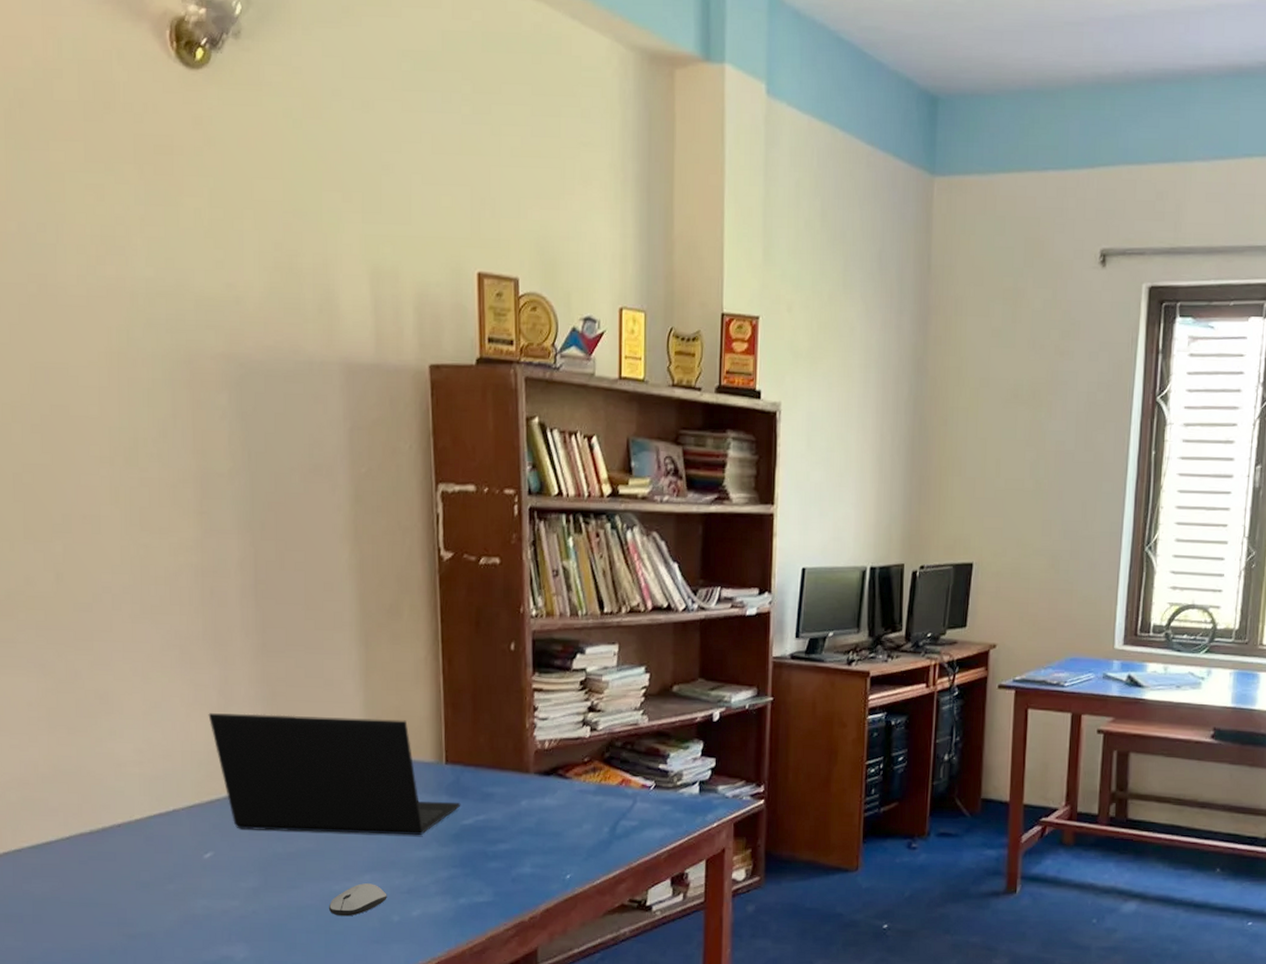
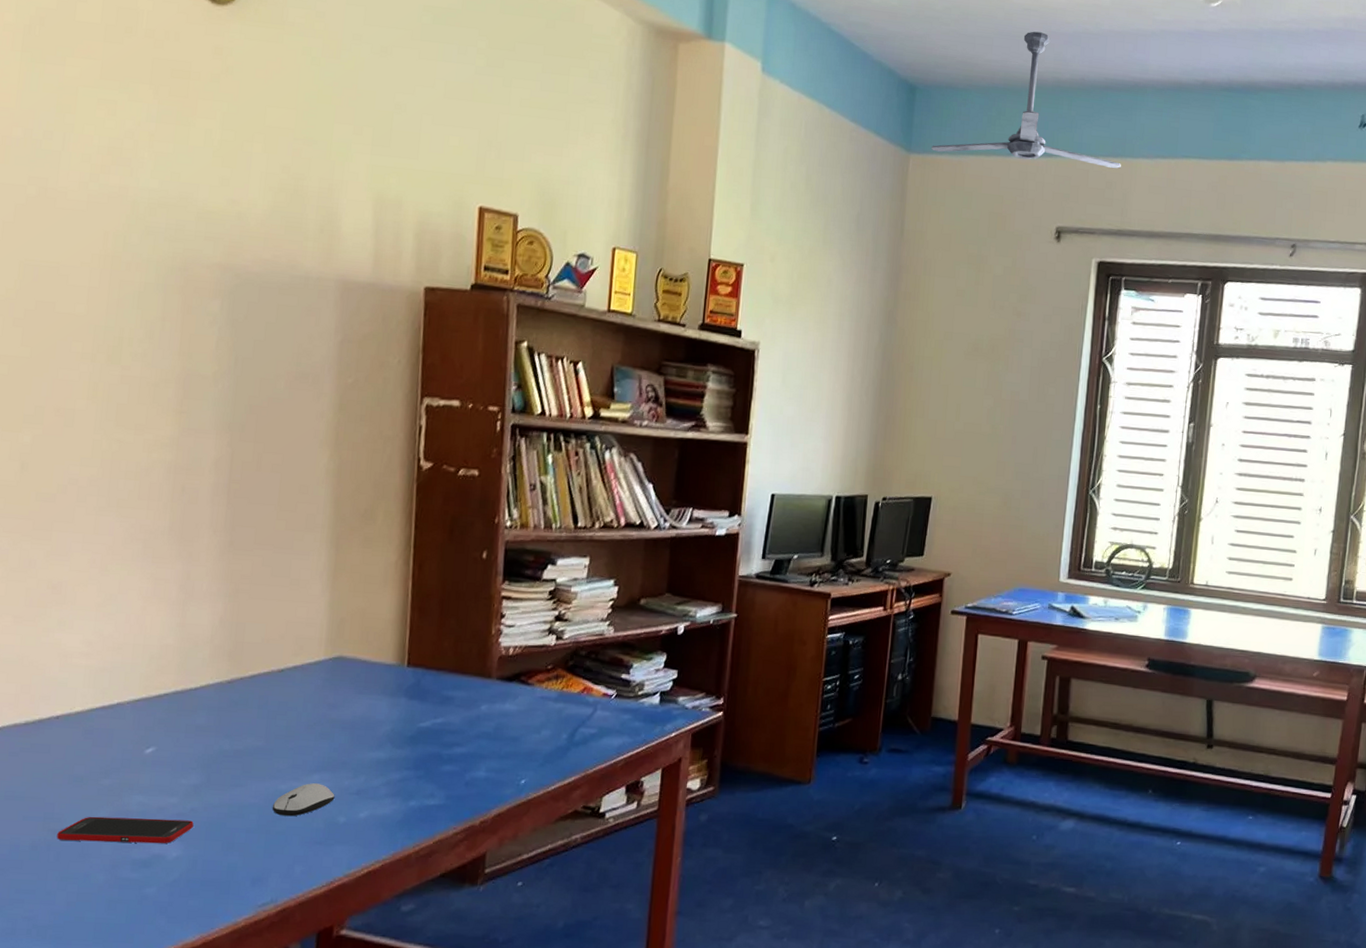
cell phone: none [132,920,256,946] -> present [57,816,194,844]
laptop: present [208,713,461,836] -> none [165,607,420,737]
ceiling fan: none [958,19,1173,175] -> present [931,31,1121,169]

